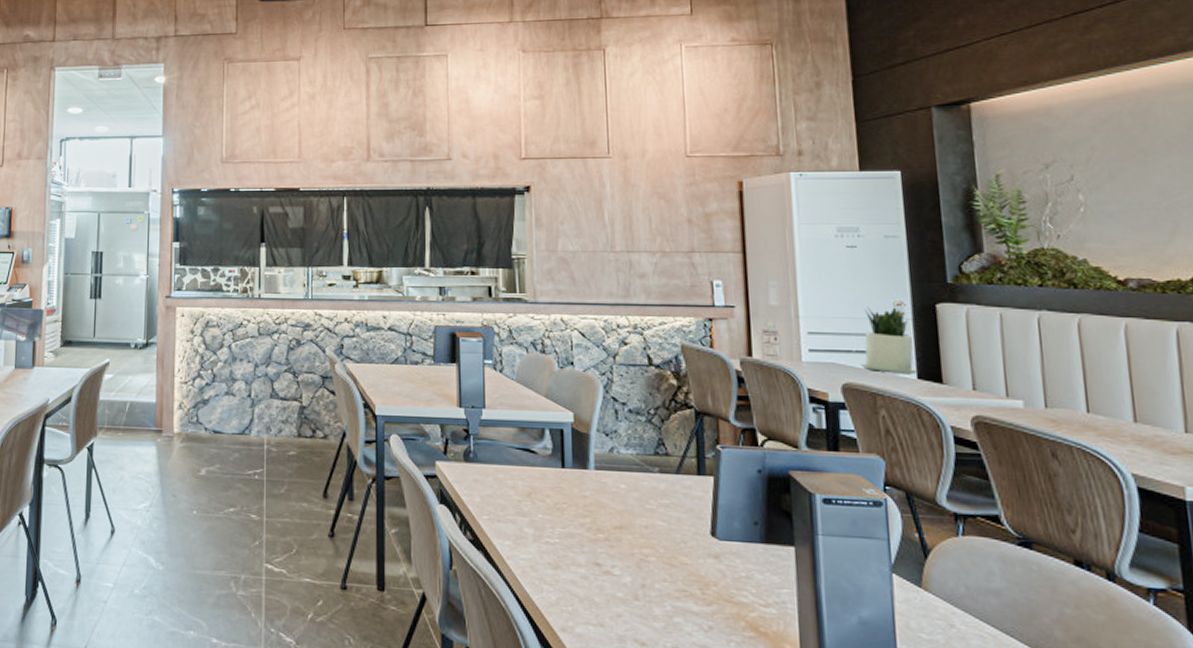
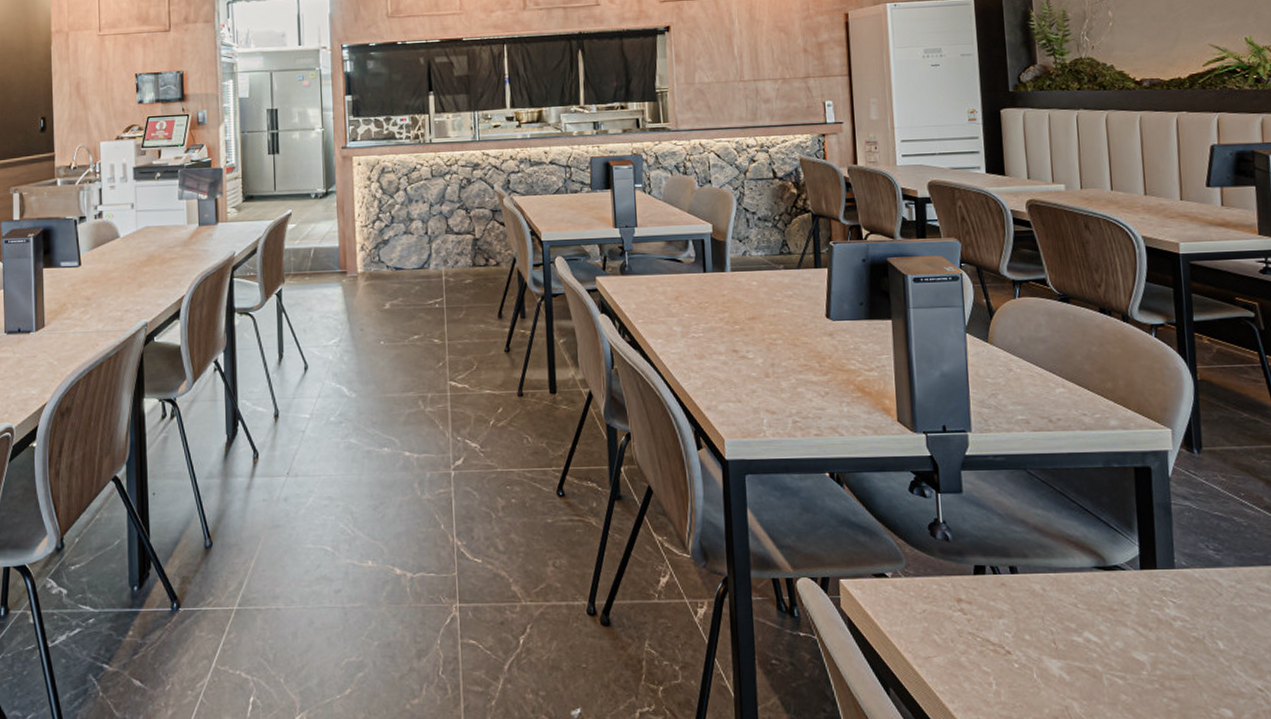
planter: present [861,307,917,374] -> none [943,114,985,170]

